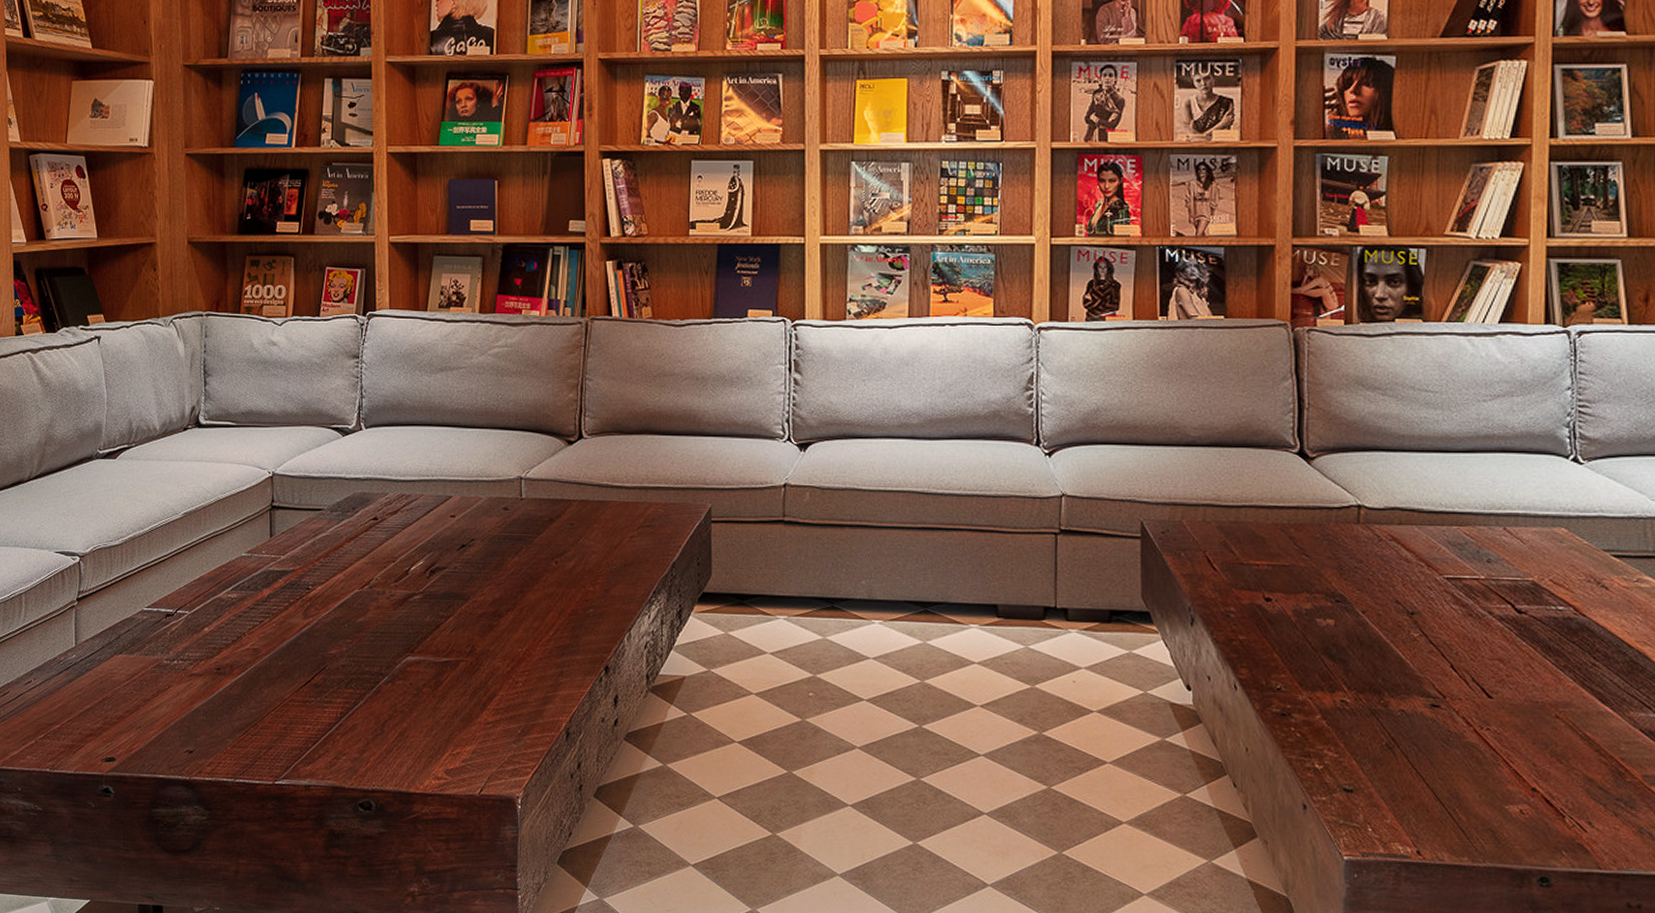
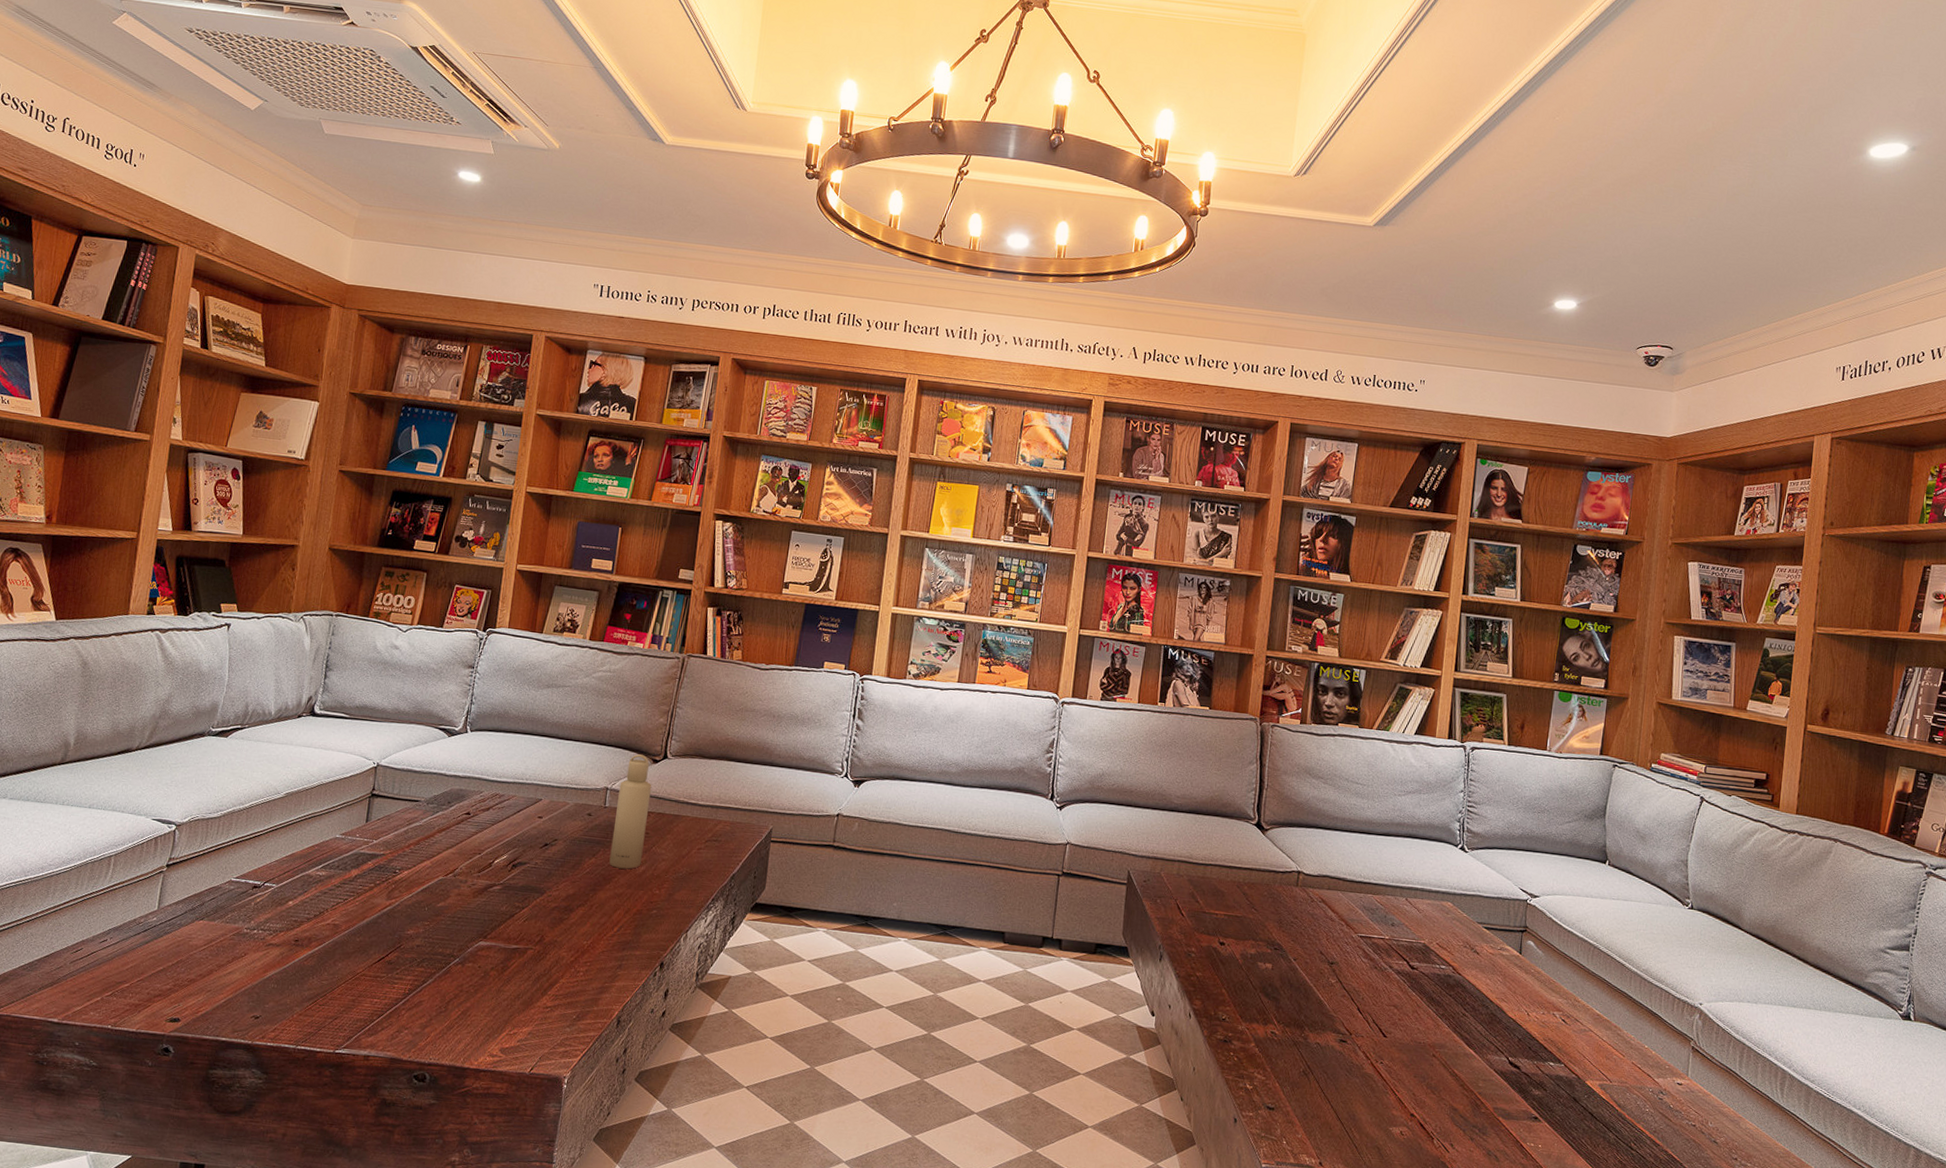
bottle: none [534,436,570,566] -> present [609,754,652,870]

